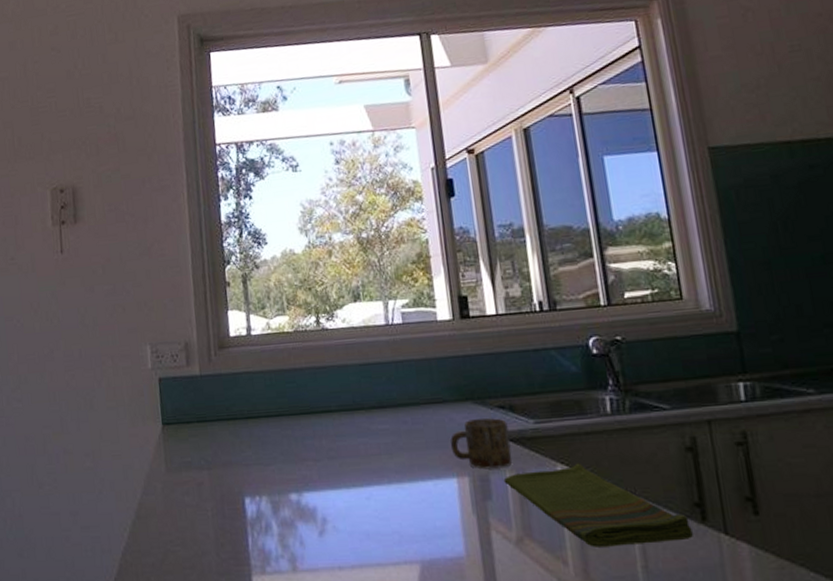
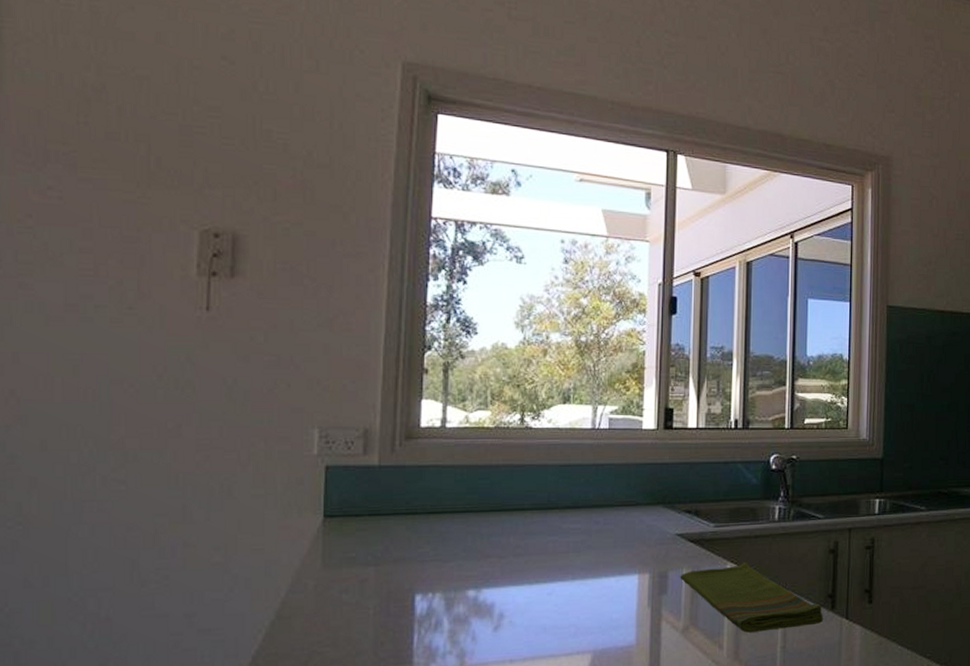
mug: present [450,418,513,470] -> none [637,521,691,567]

